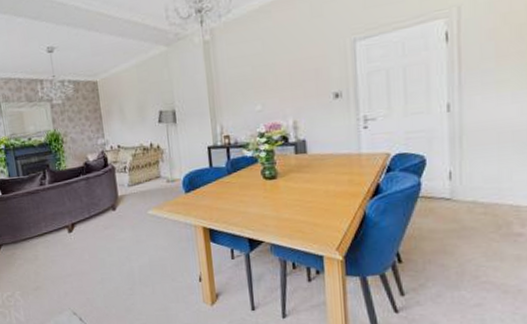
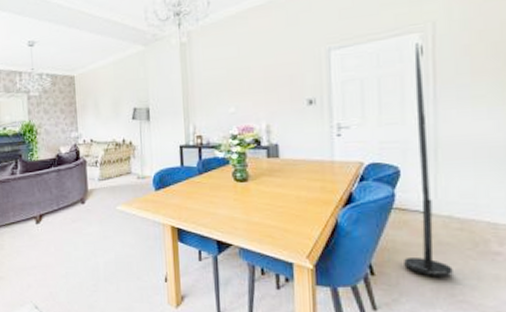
umbrella: none [430,29,477,260] -> present [404,43,453,276]

